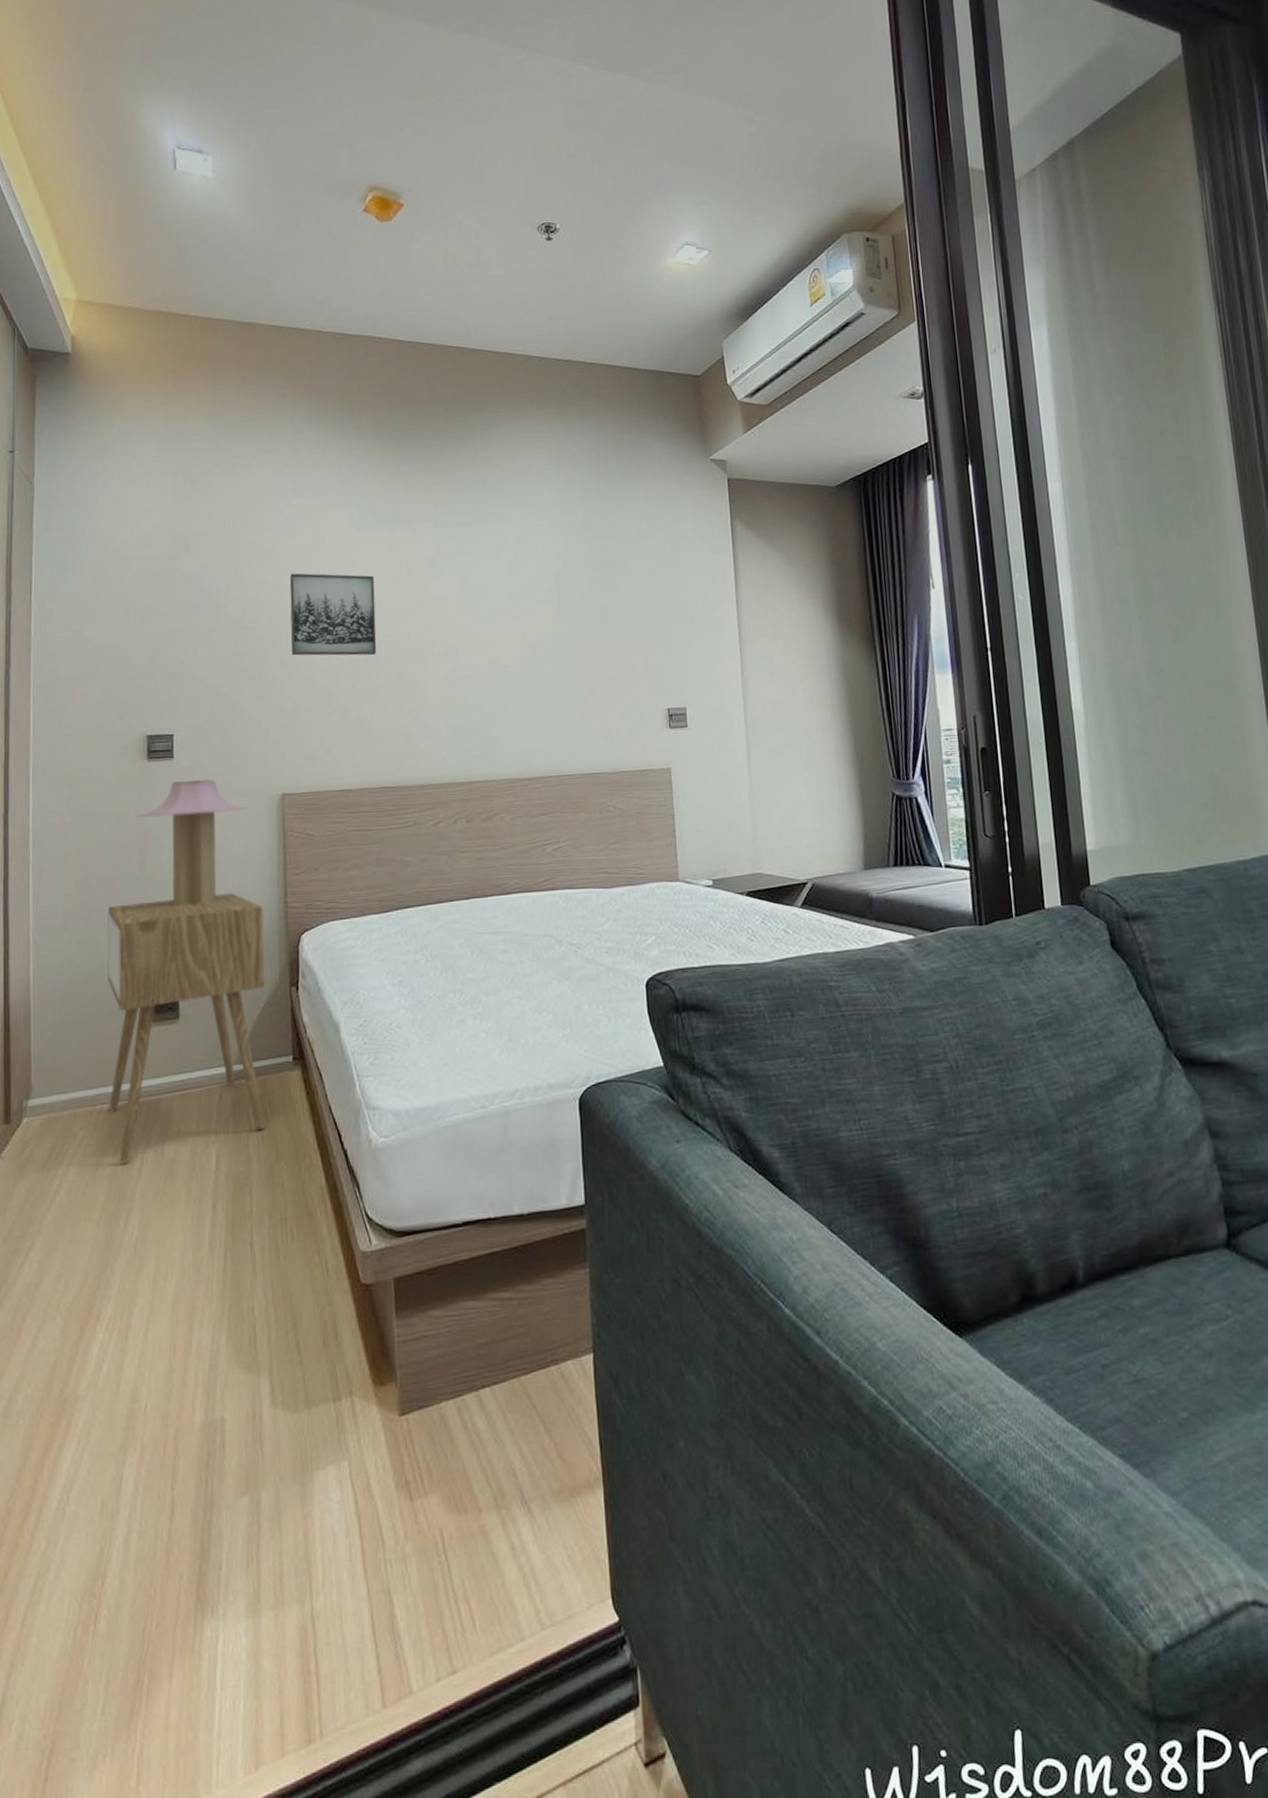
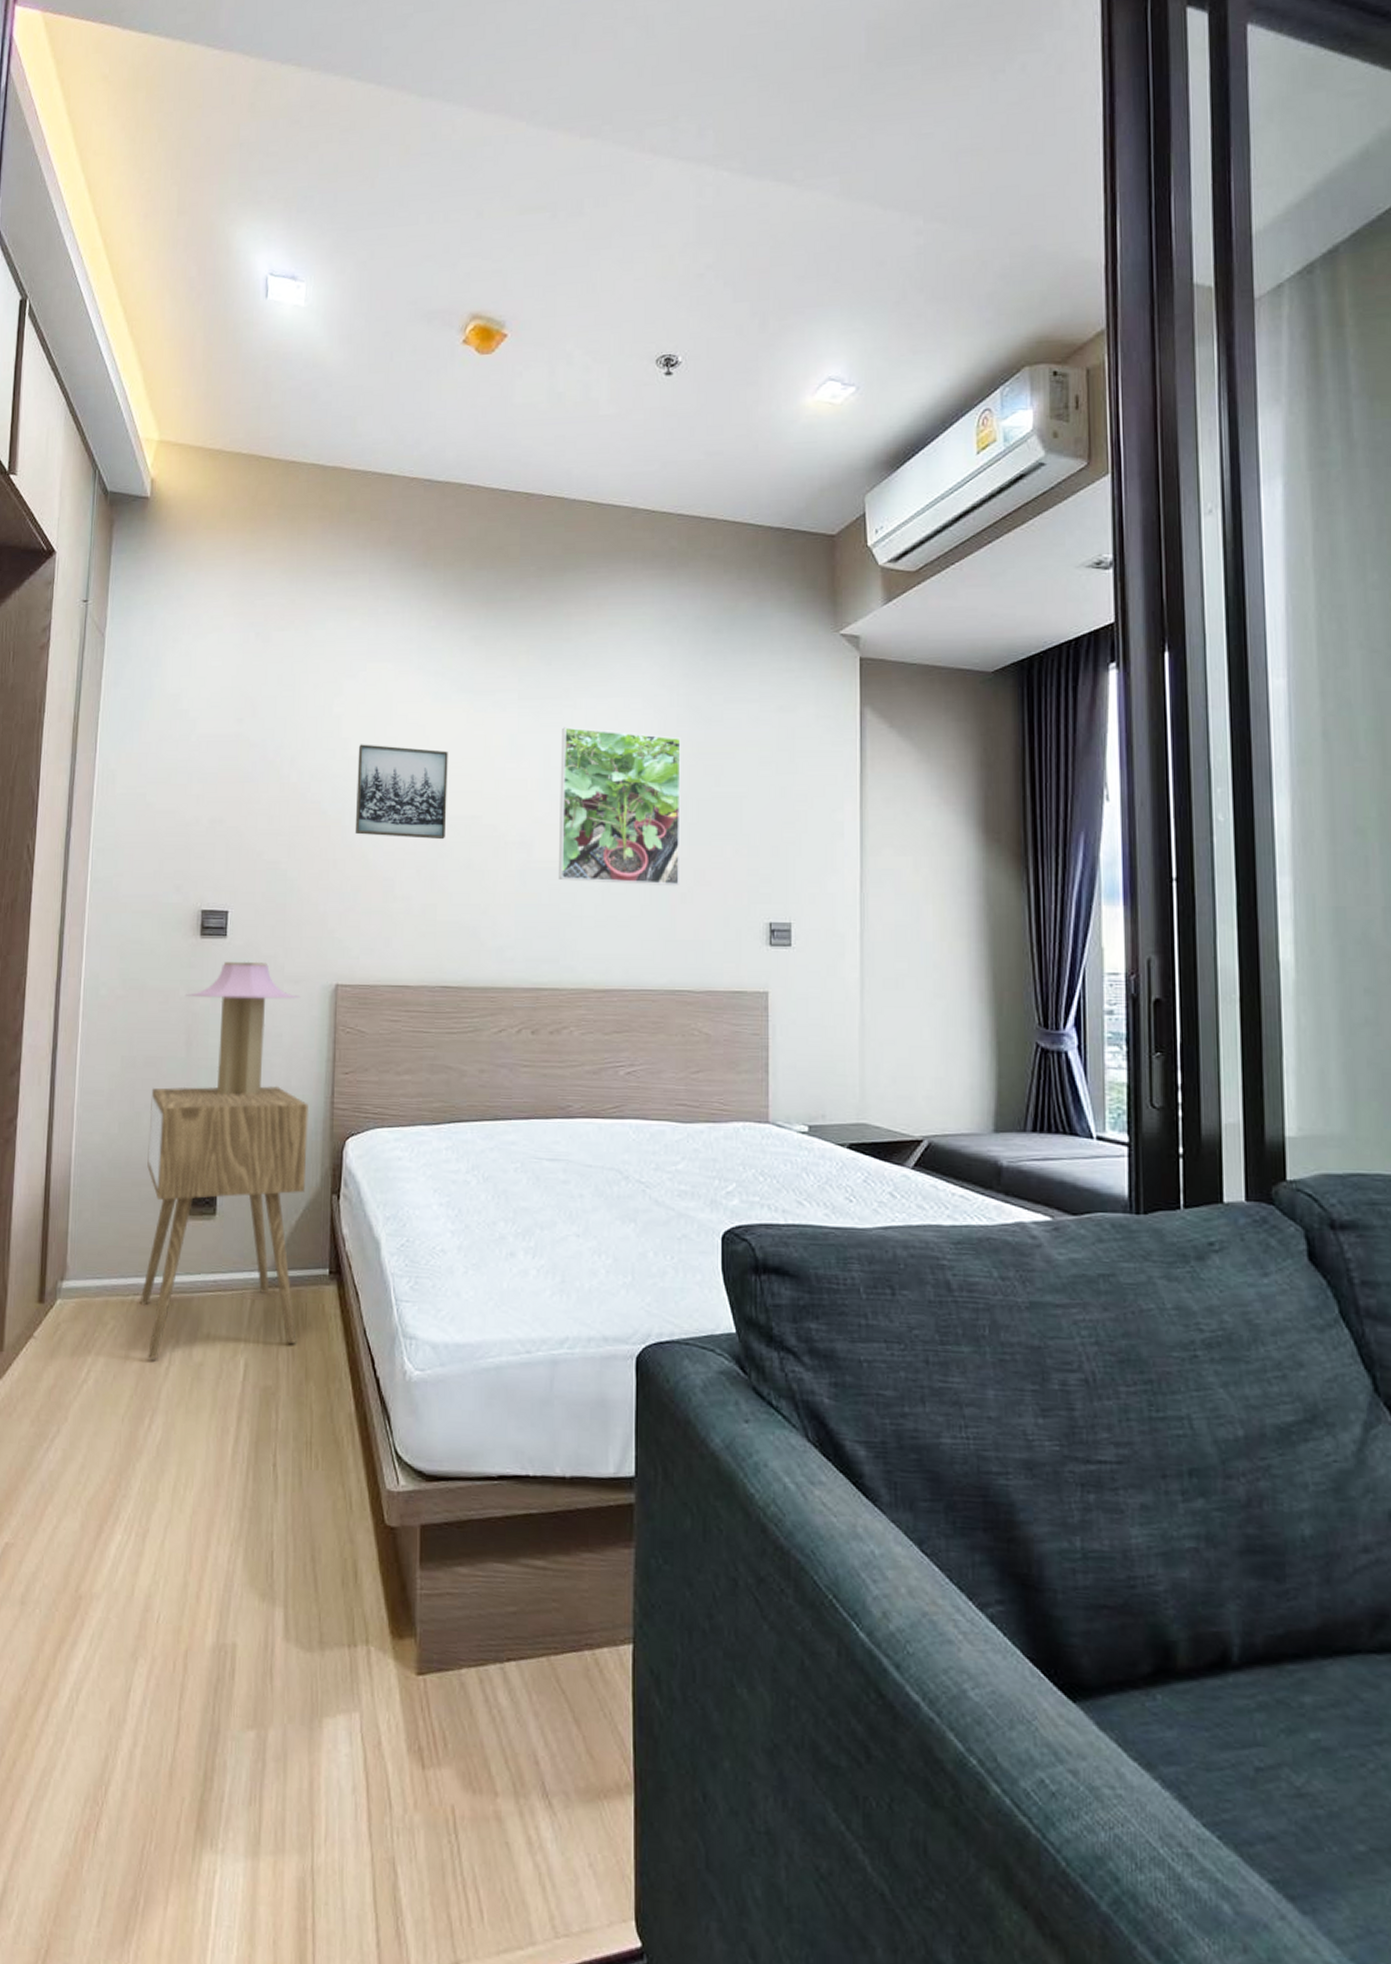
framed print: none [476,548,589,685] -> present [559,727,681,887]

